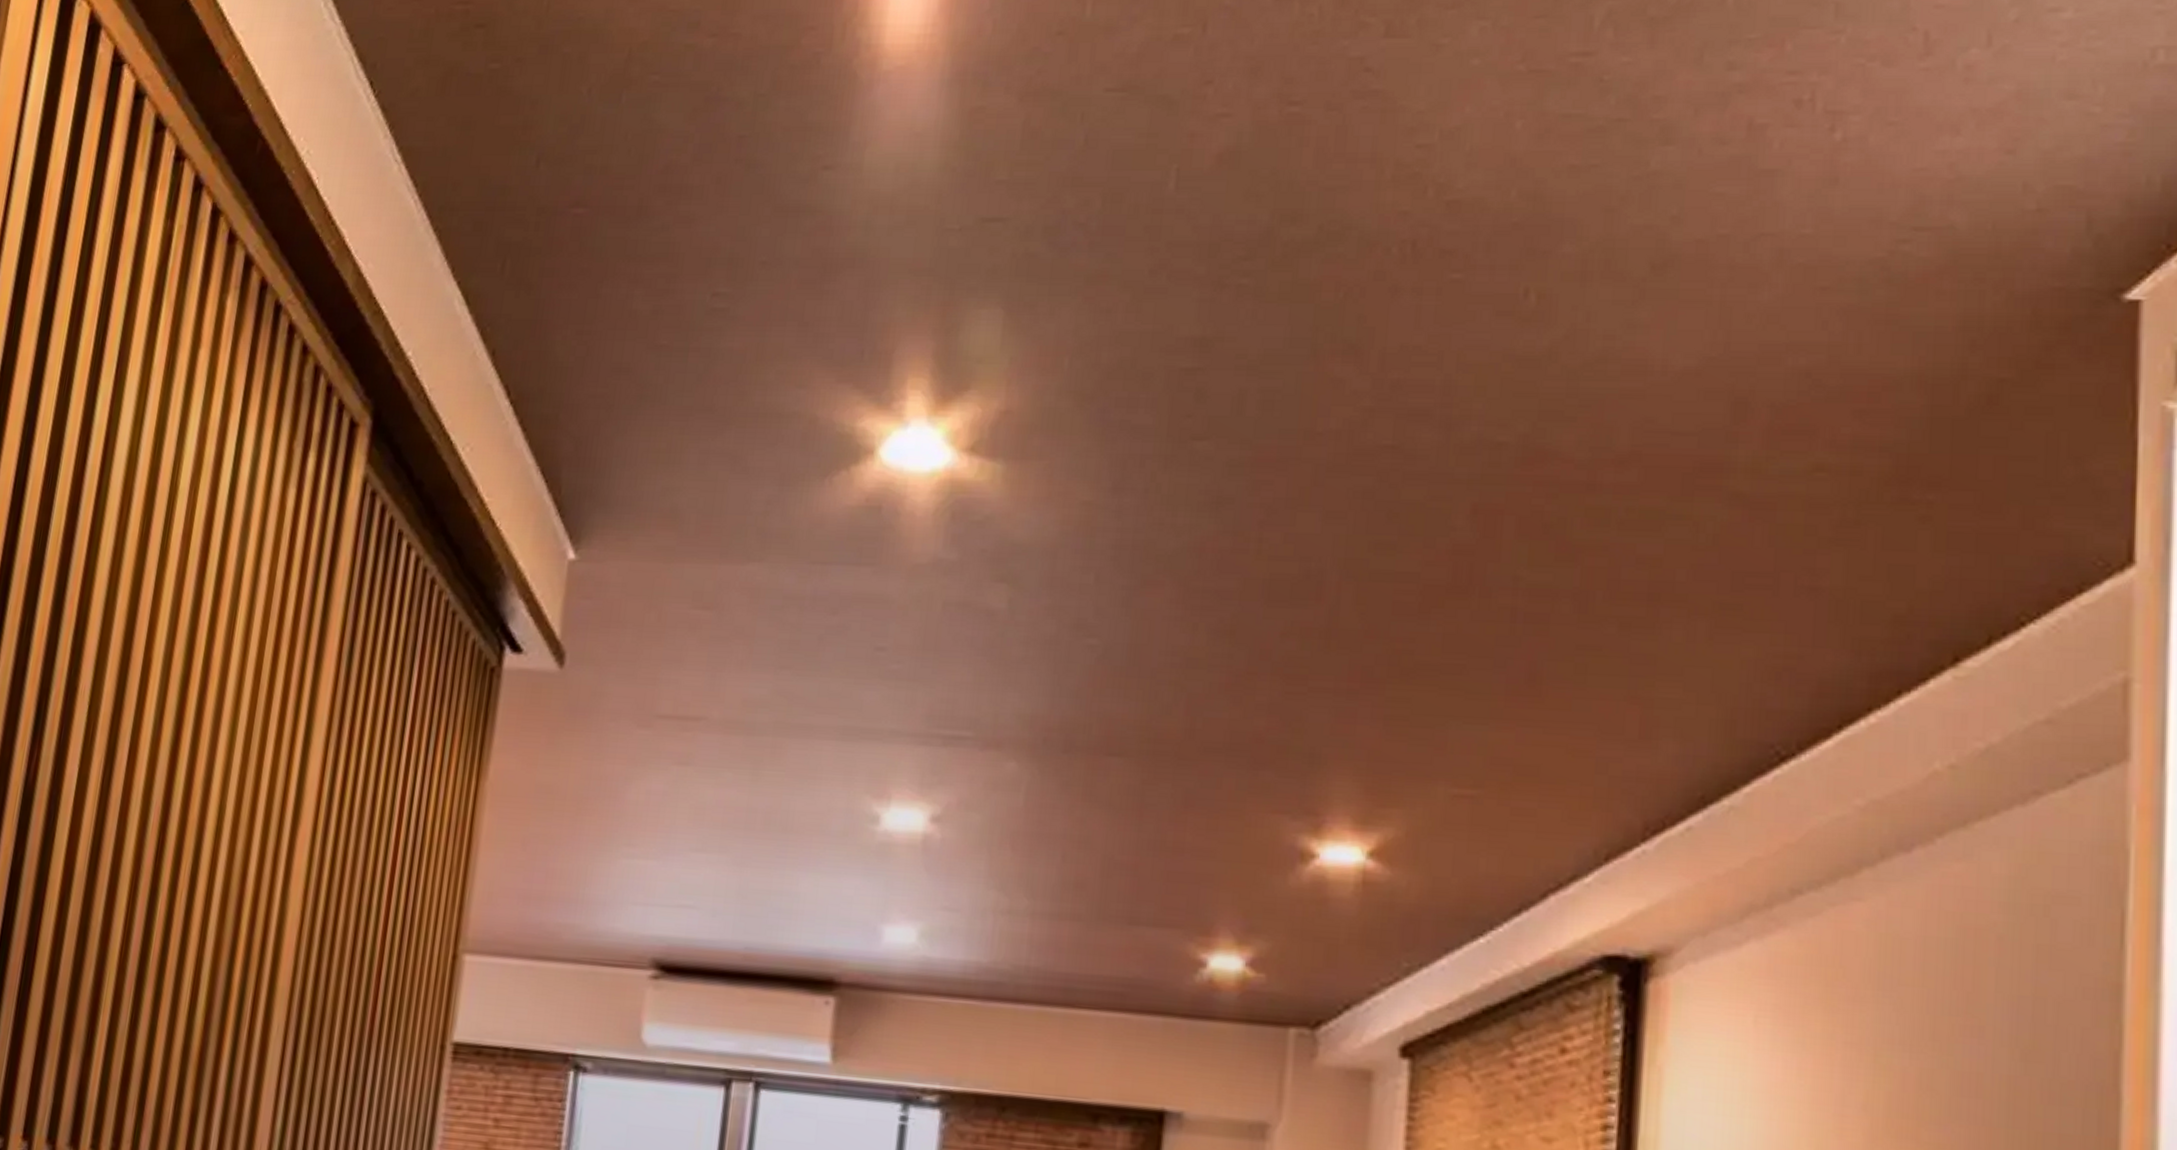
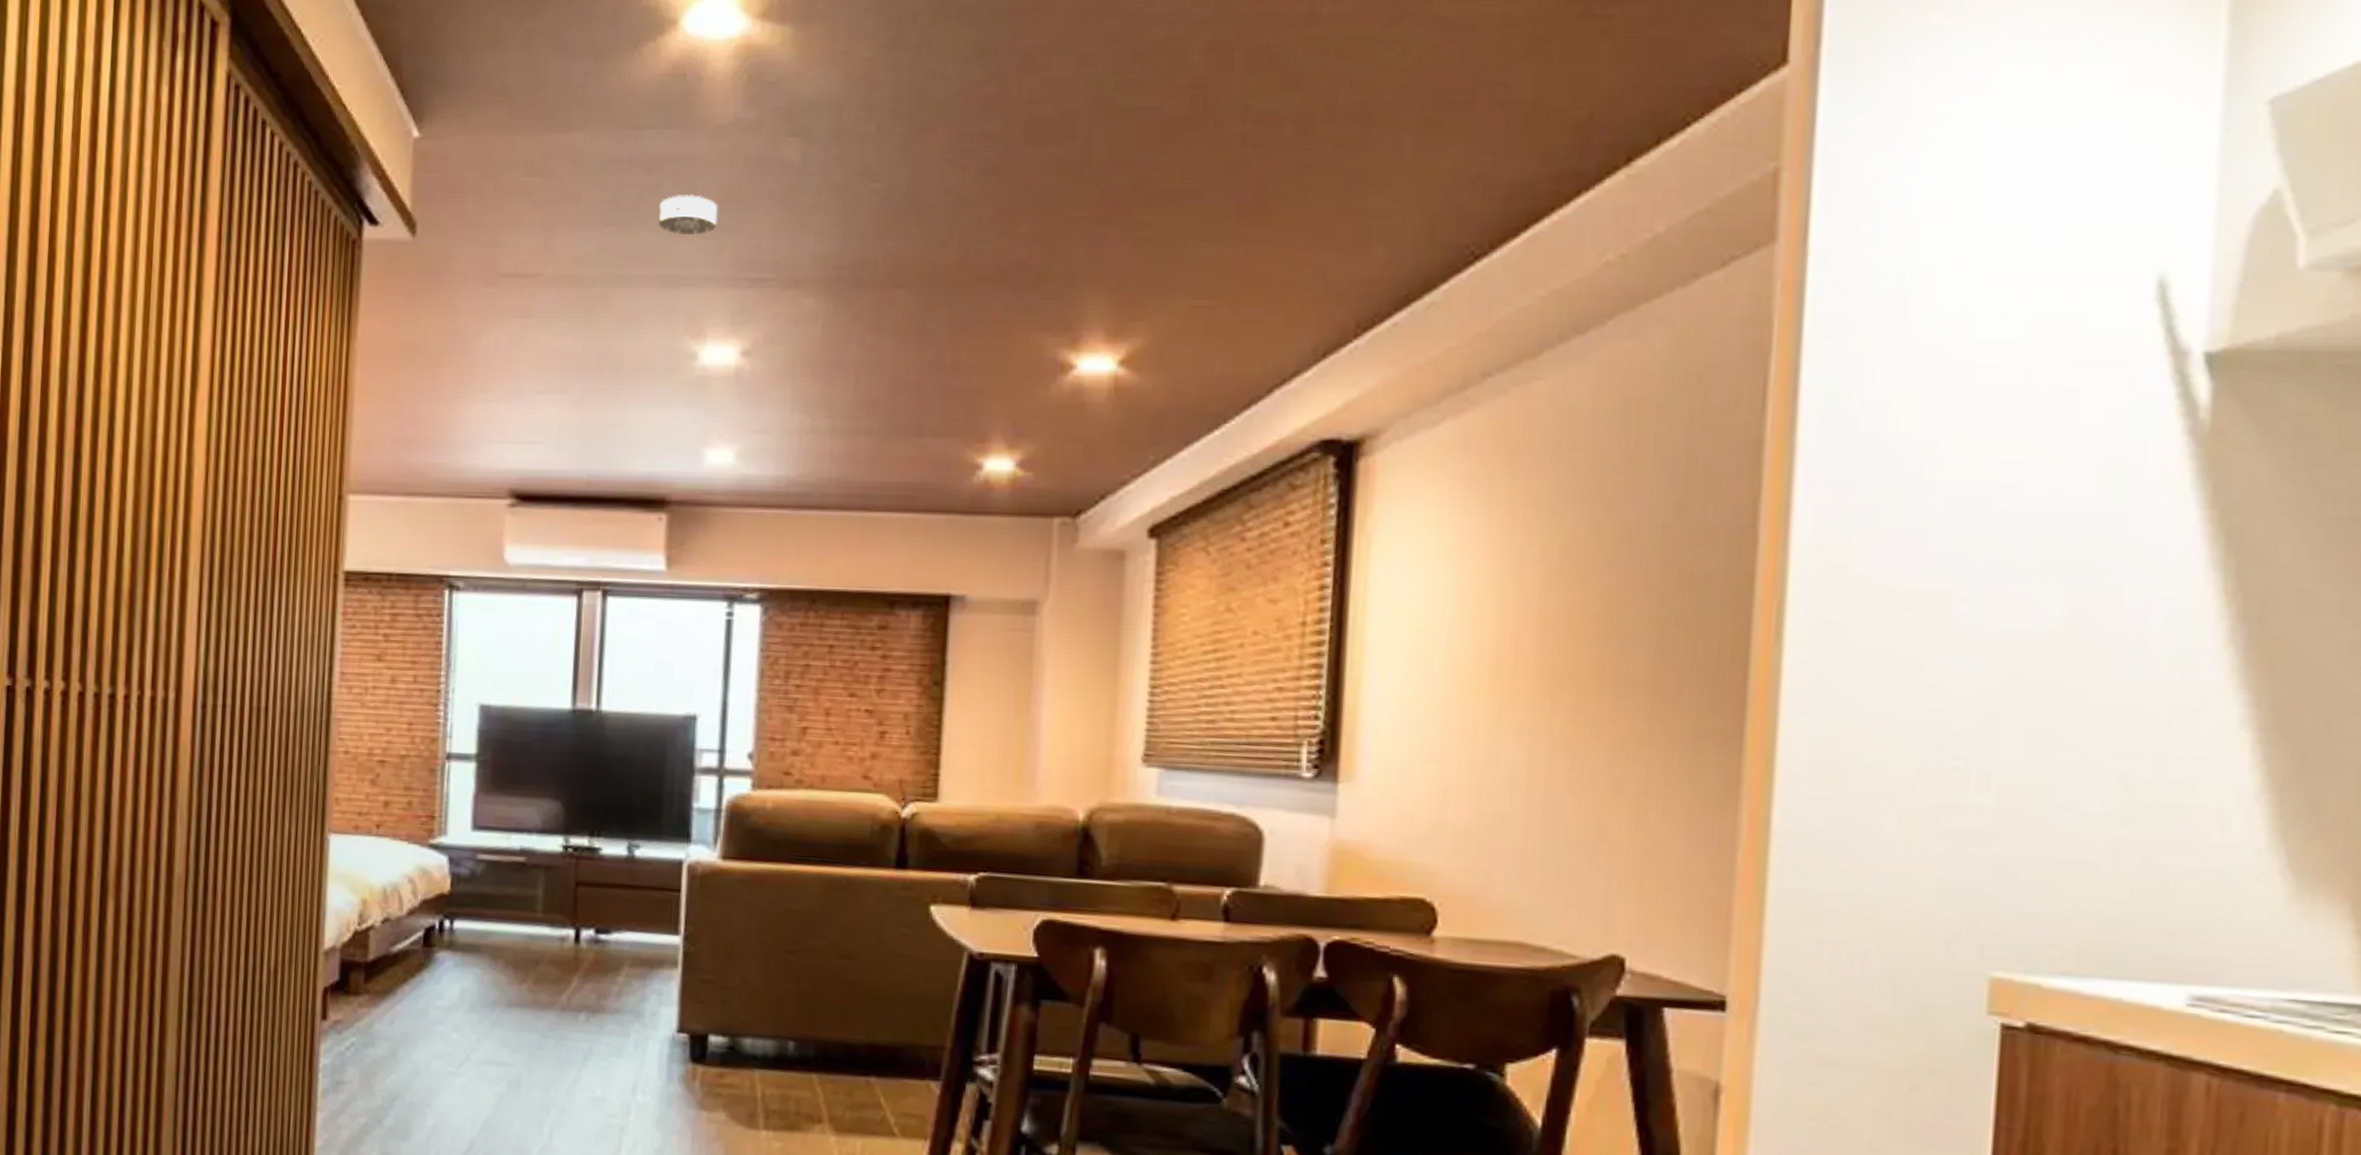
smoke detector: none [842,638,911,684] -> present [658,195,718,236]

